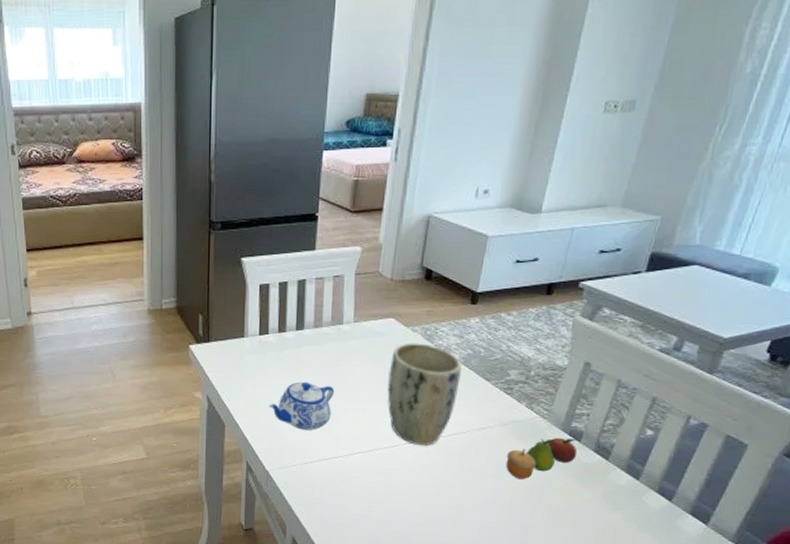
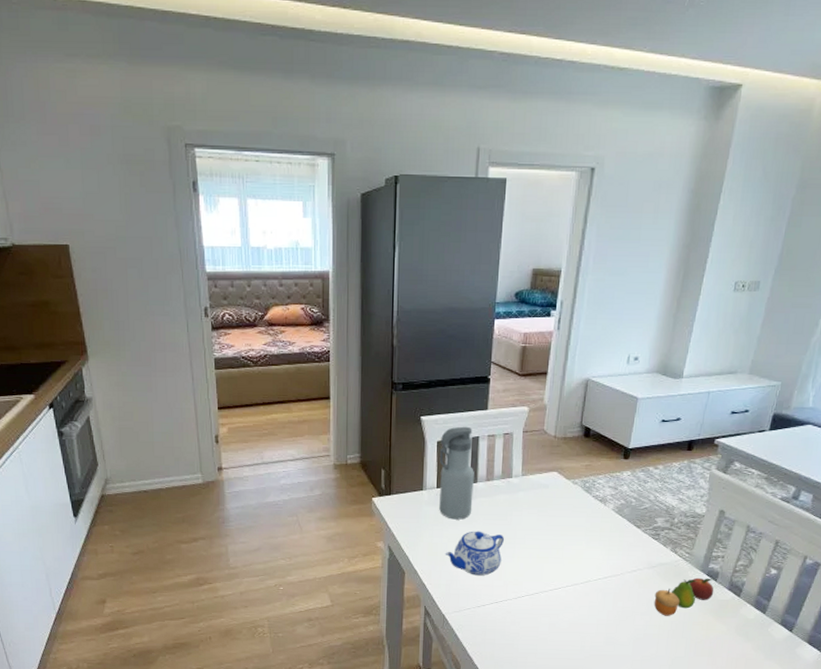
water bottle: none [261,268,301,370] -> present [439,426,474,520]
plant pot: present [387,343,462,445] -> none [551,494,616,587]

